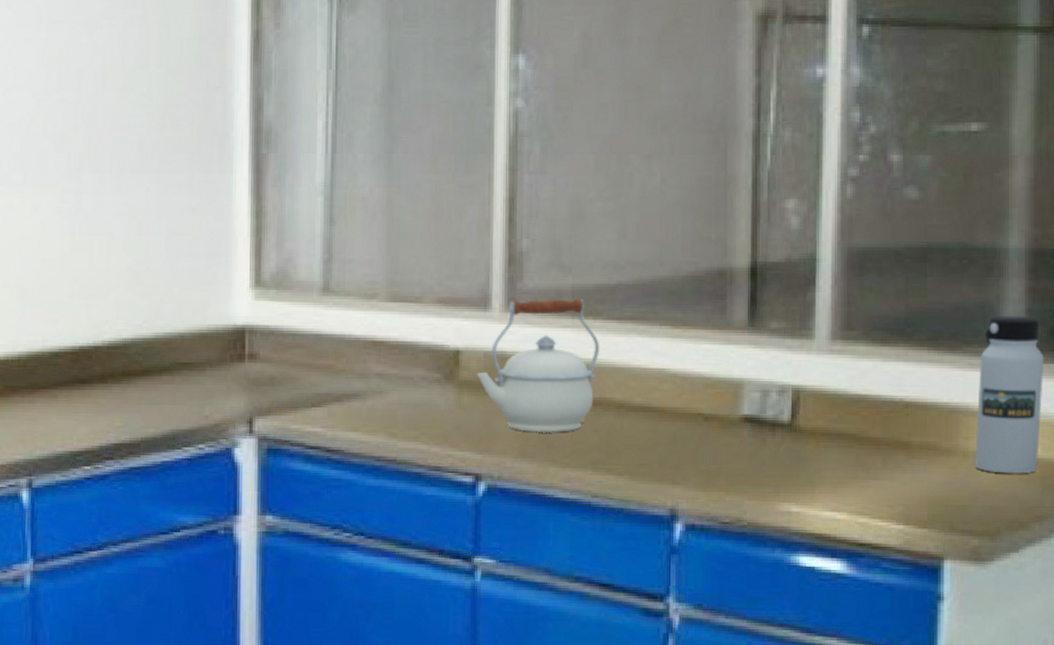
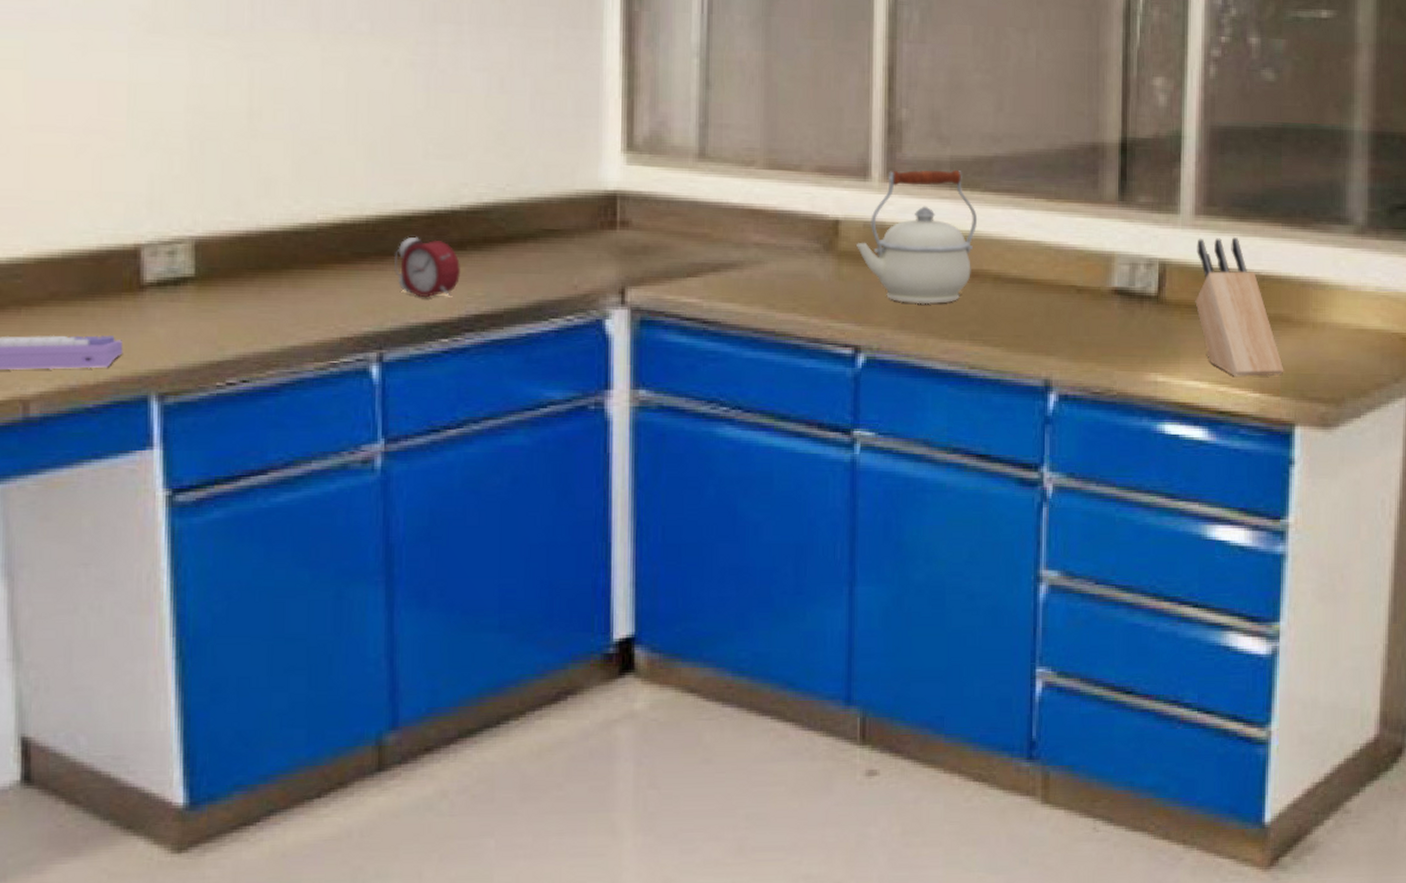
alarm clock: none [43,371,101,427] -> present [394,236,460,297]
knife block: none [832,361,931,508] -> present [1195,236,1284,377]
water bottle: present [975,316,1045,474] -> none [1323,194,1384,344]

